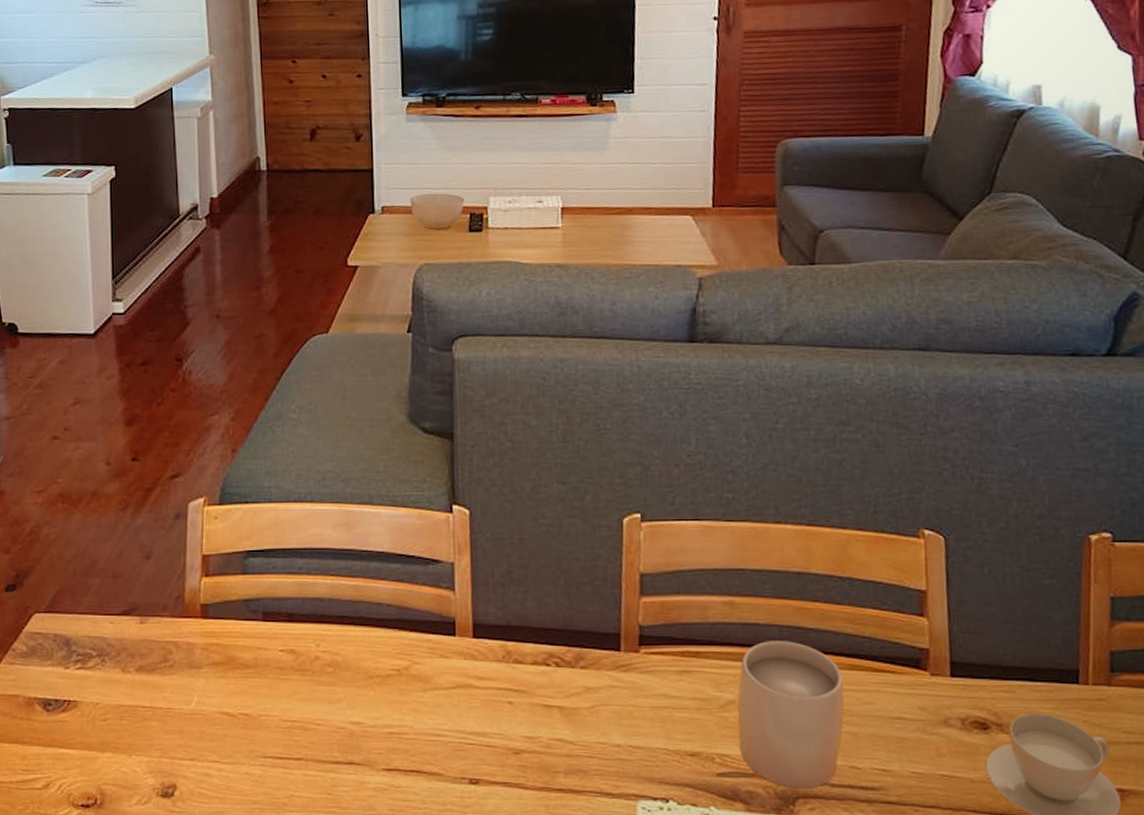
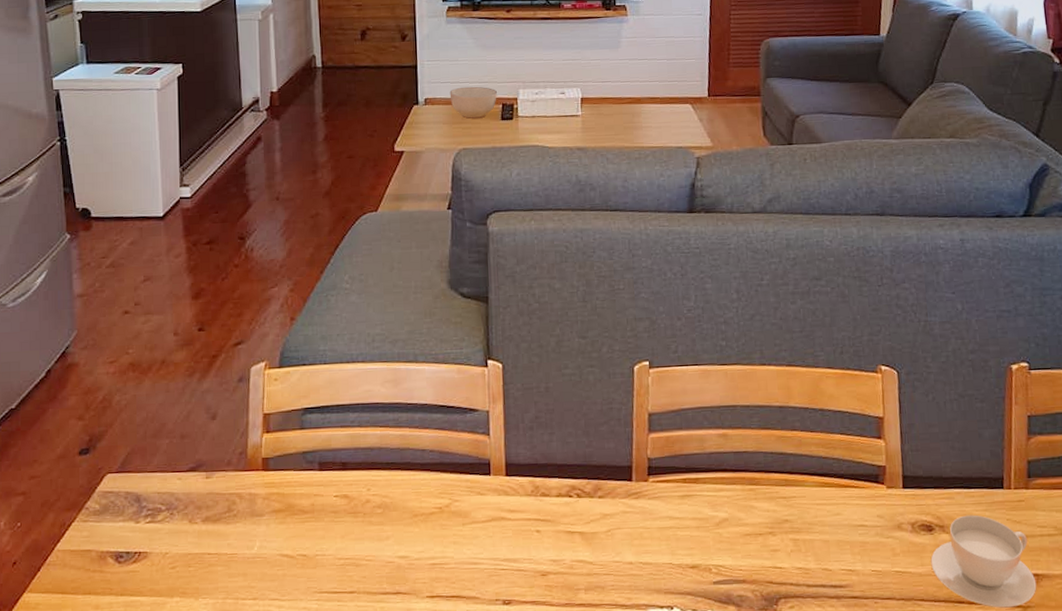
mug: present [737,641,845,789] -> none [730,465,818,591]

